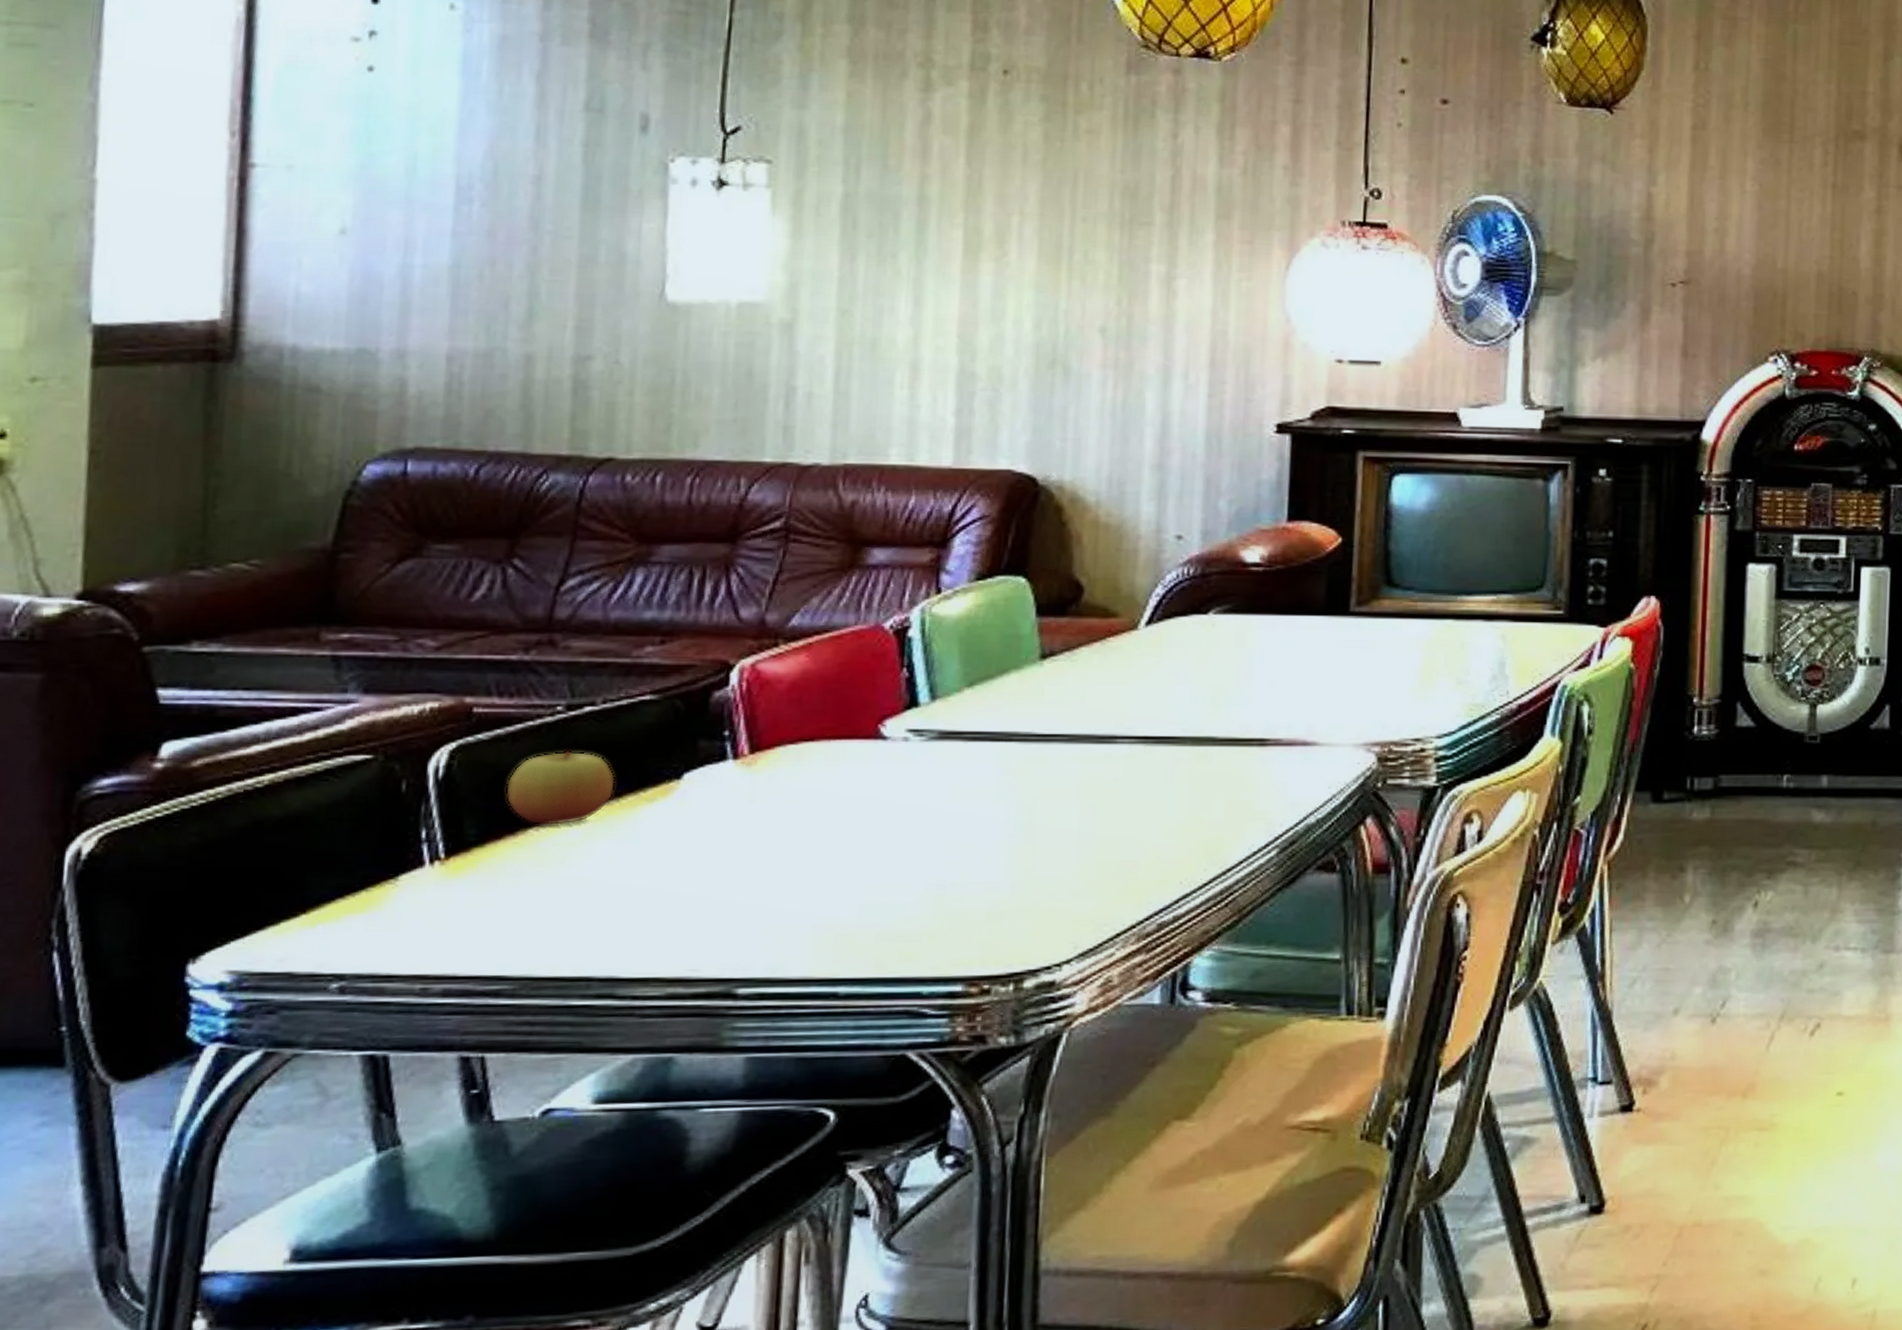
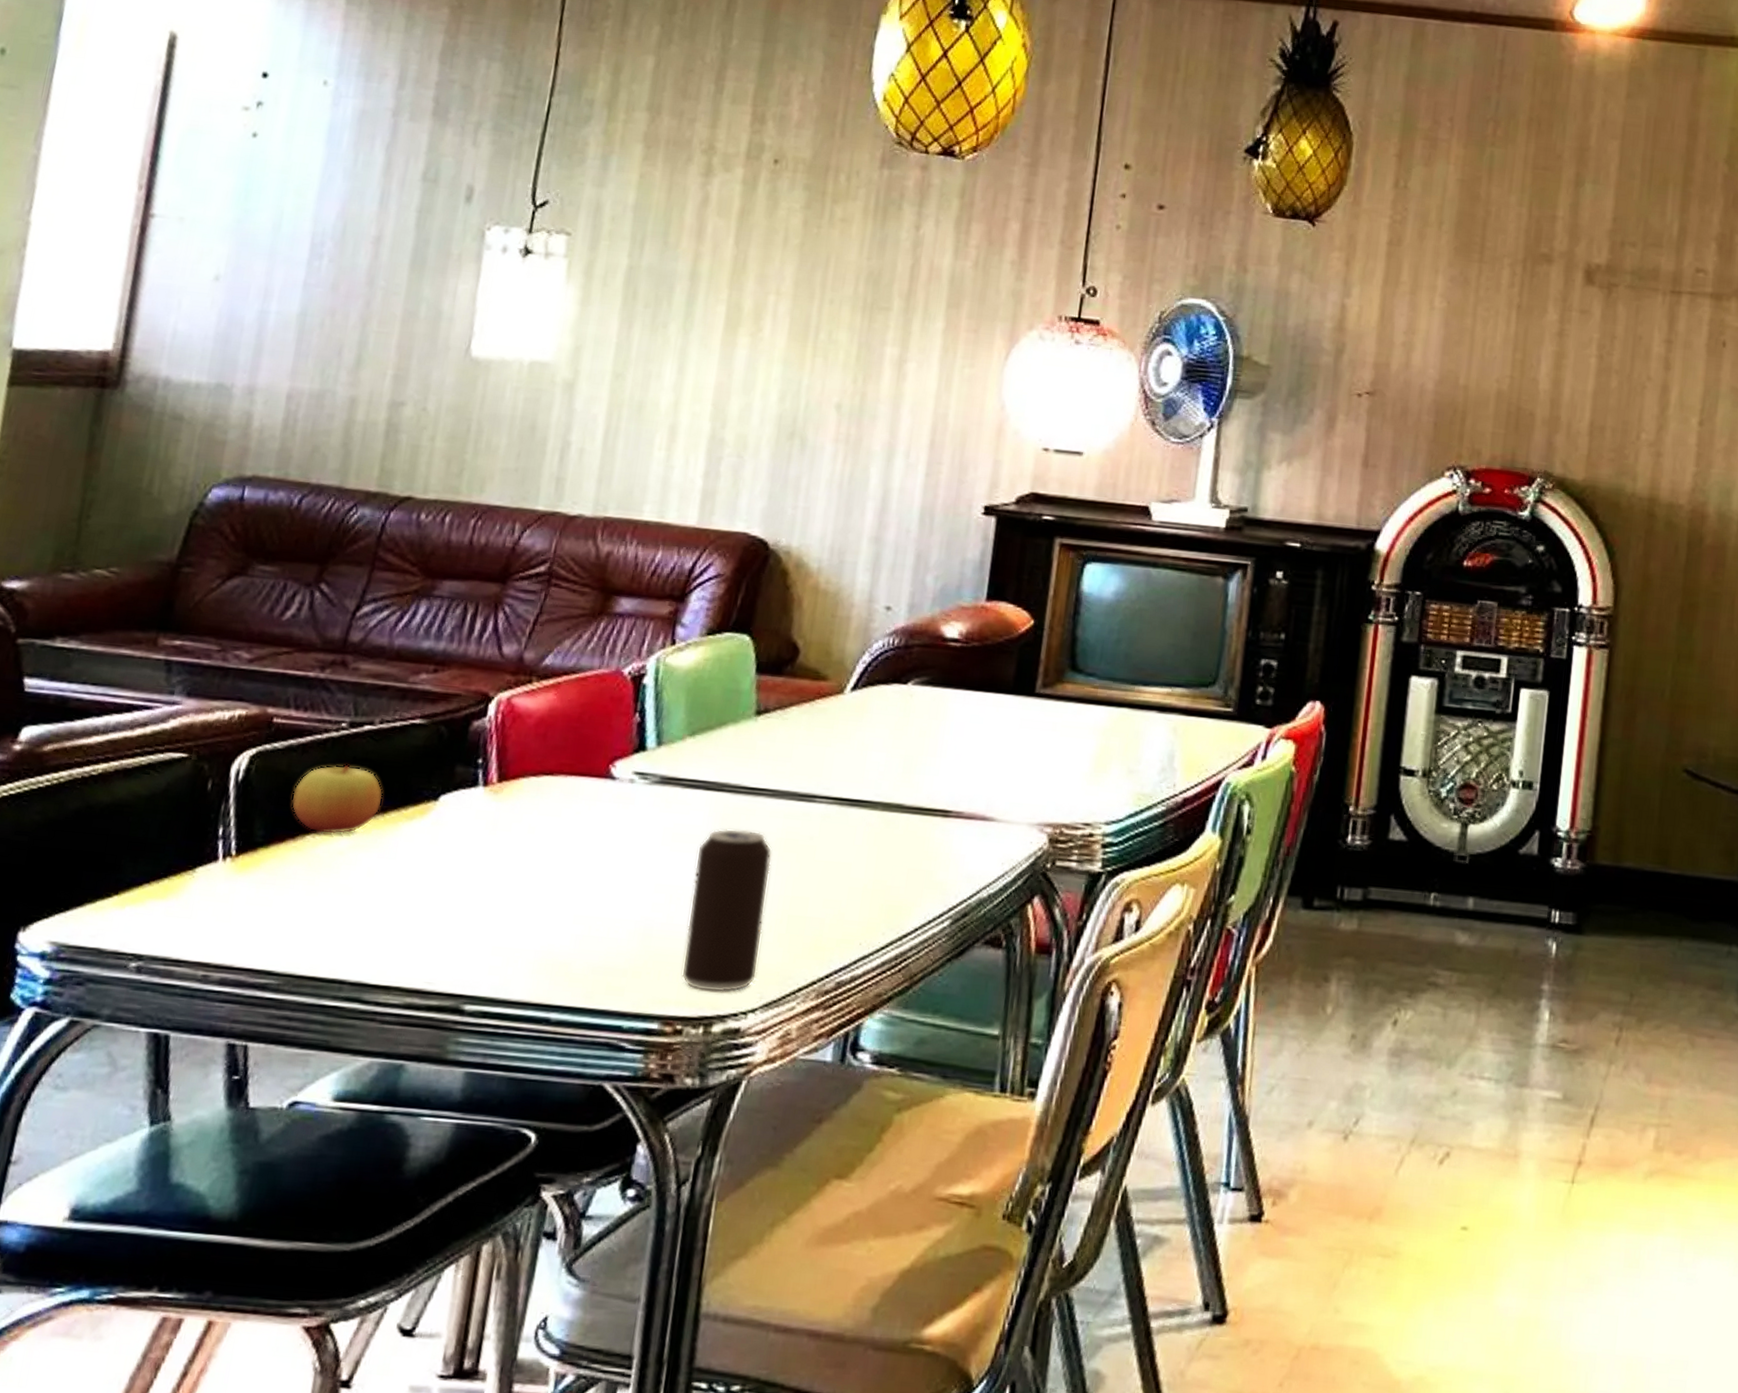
beverage can: none [983,778,1073,948] -> present [681,828,772,993]

